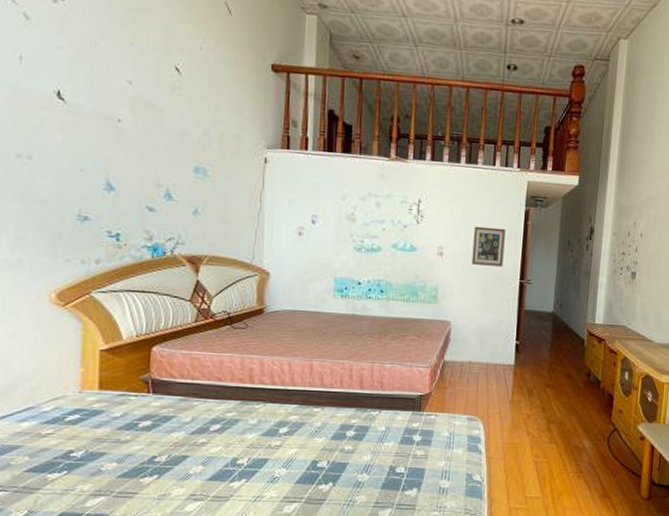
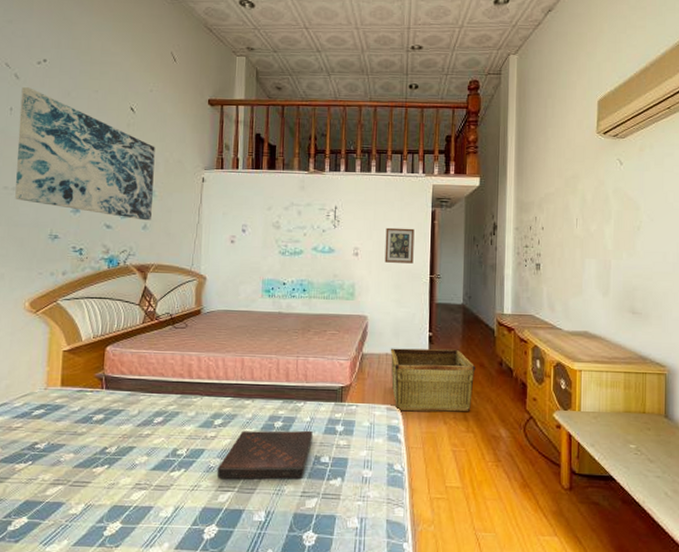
wall art: none [31,31,207,205] -> present [15,87,155,221]
book: none [281,440,388,490] -> present [216,430,313,479]
hamper: none [474,356,563,423] -> present [390,348,476,412]

